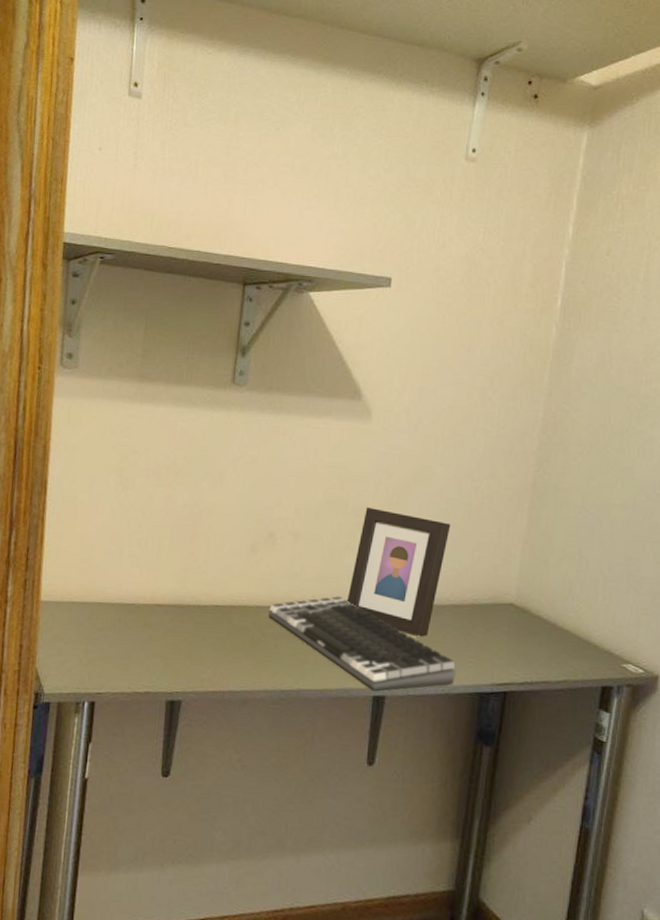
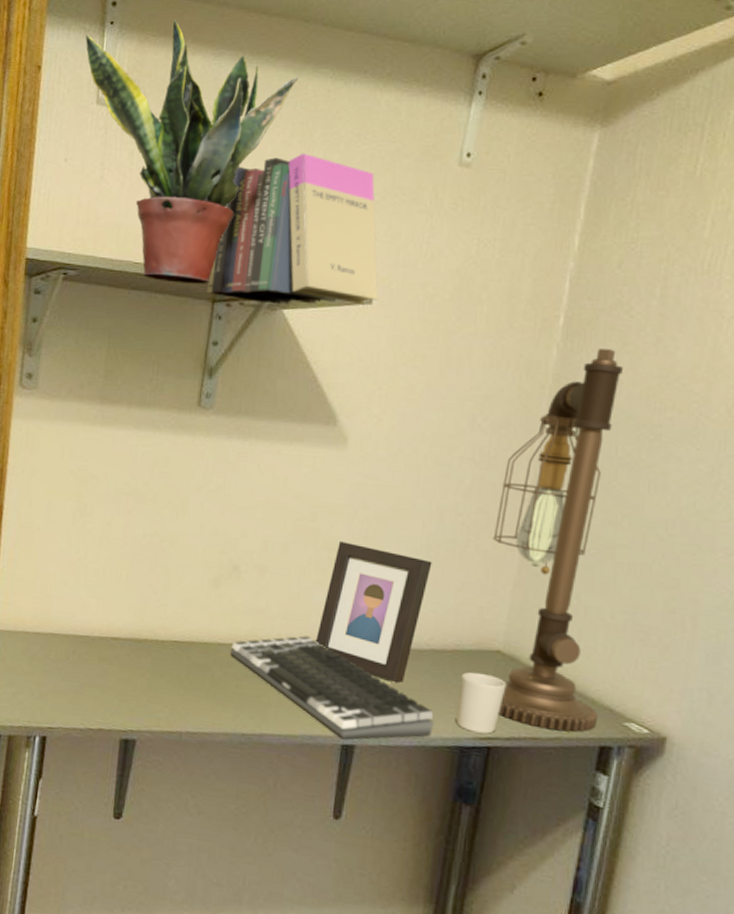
potted plant: none [116,17,319,268] -> present [85,19,299,284]
books: none [238,146,396,288] -> present [207,153,378,305]
mug: none [475,624,519,681] -> present [456,672,507,735]
desk lamp: none [504,328,613,675] -> present [492,349,623,733]

